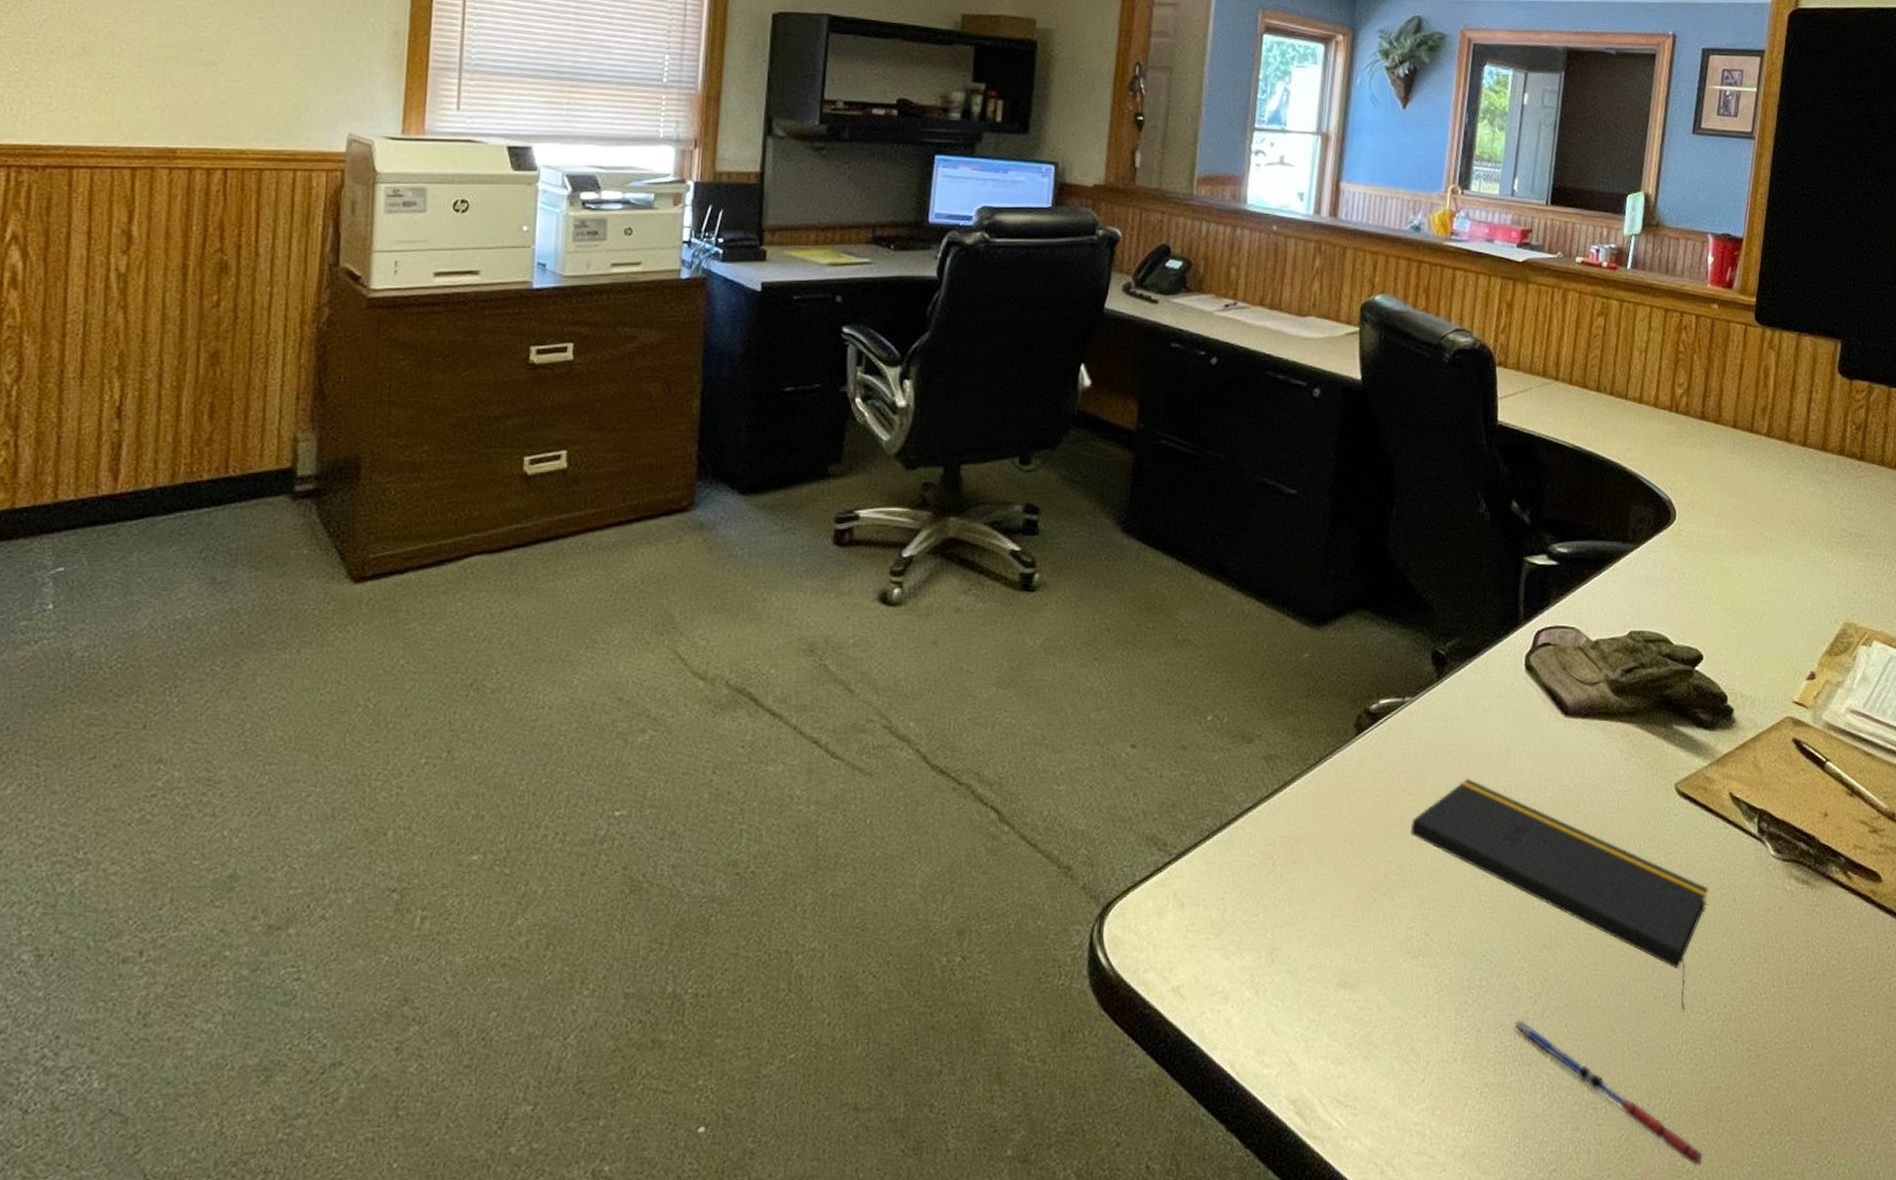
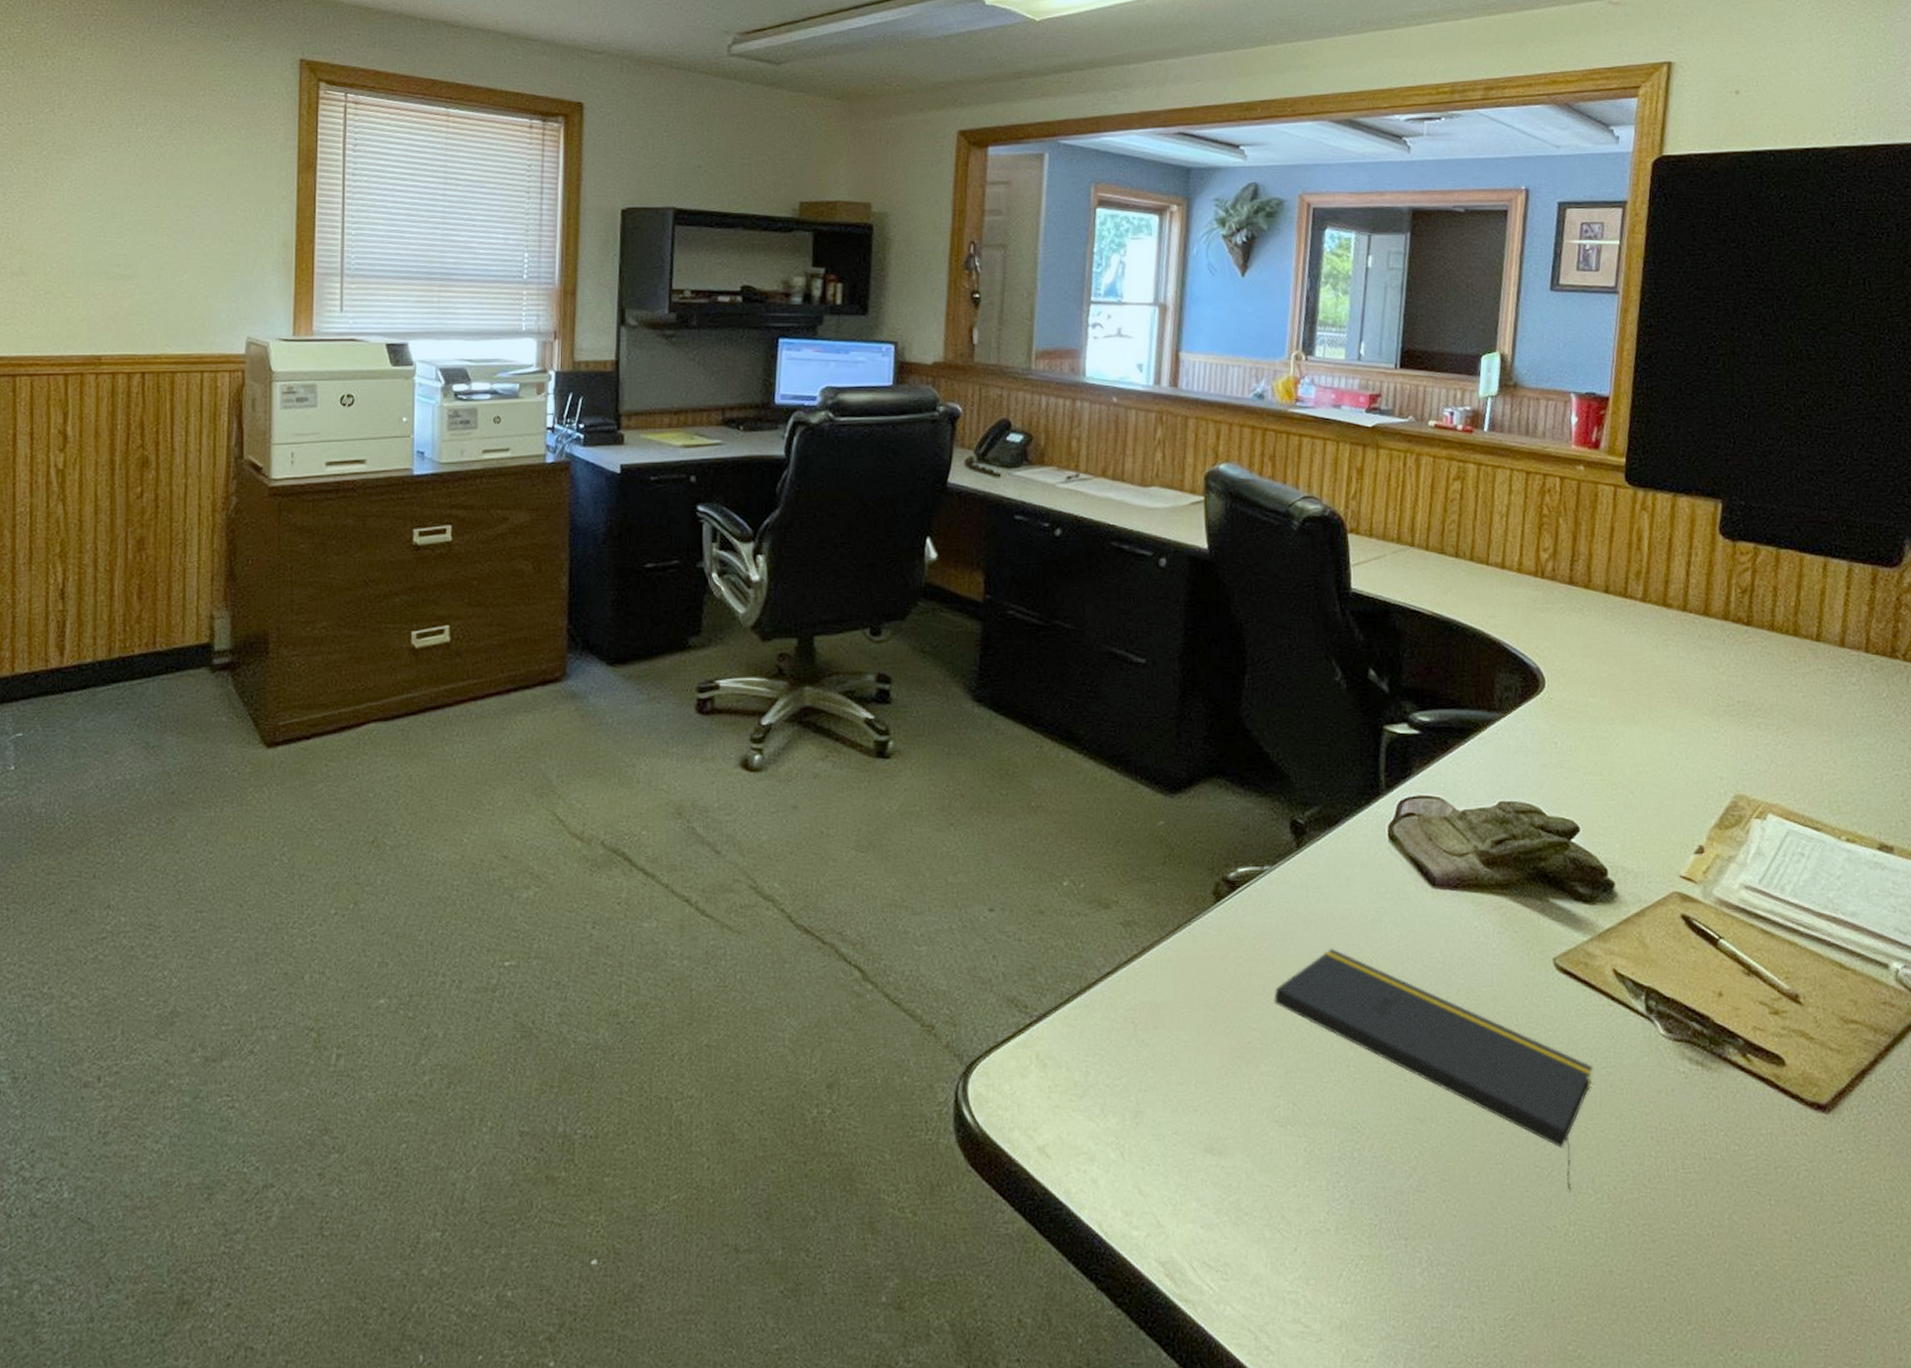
pen: present [1513,1019,1704,1167] -> none [1388,1192,1597,1351]

